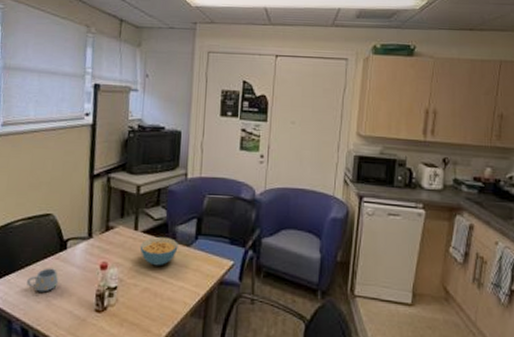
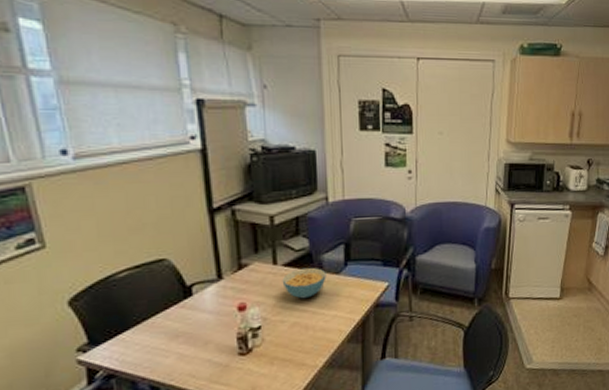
mug: present [27,268,58,292] -> none [148,318,188,346]

